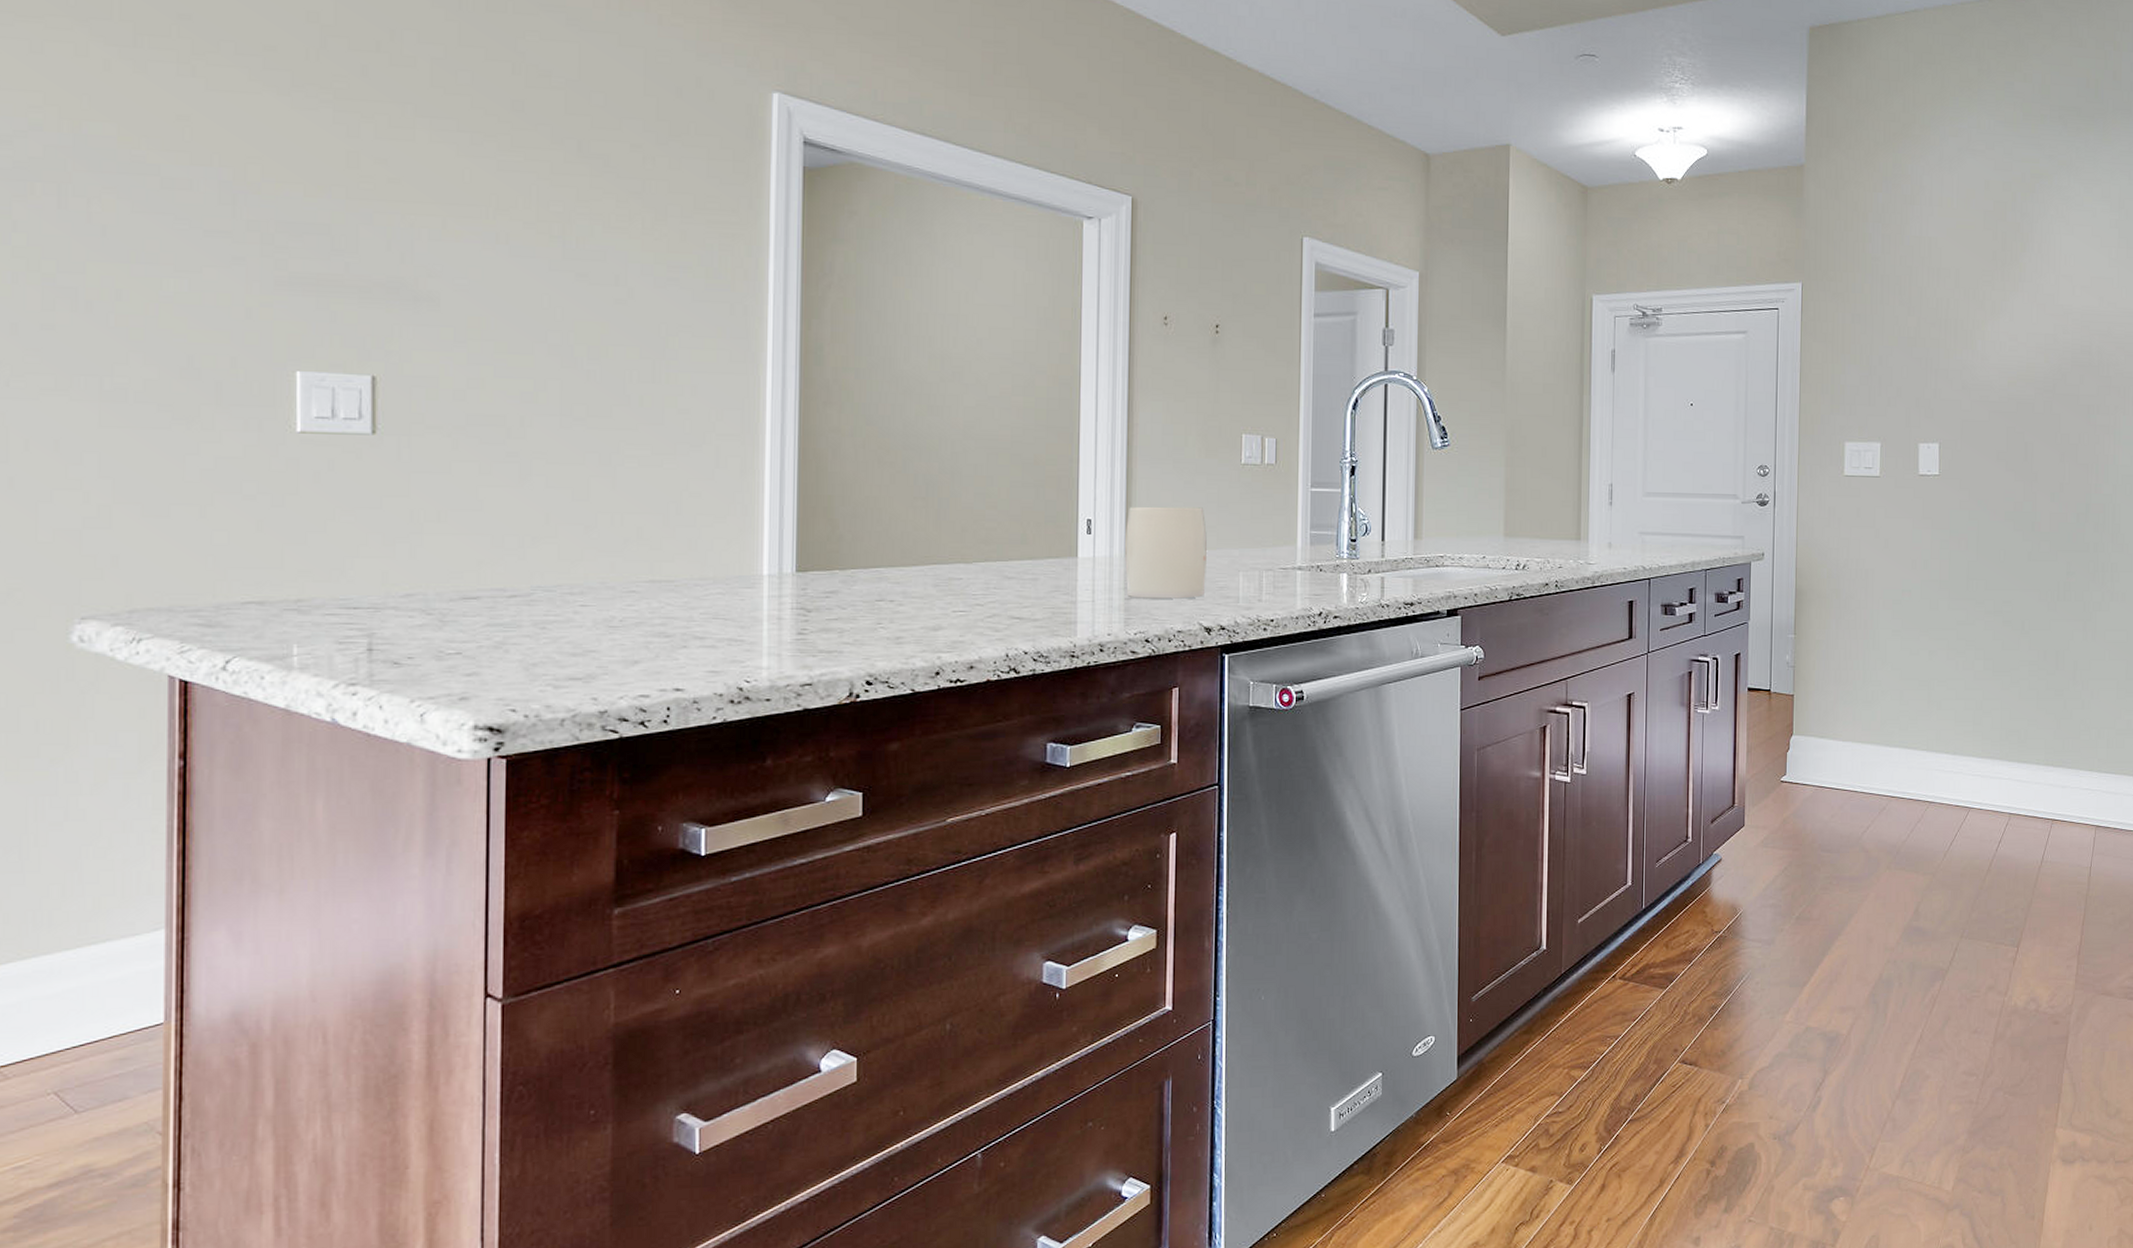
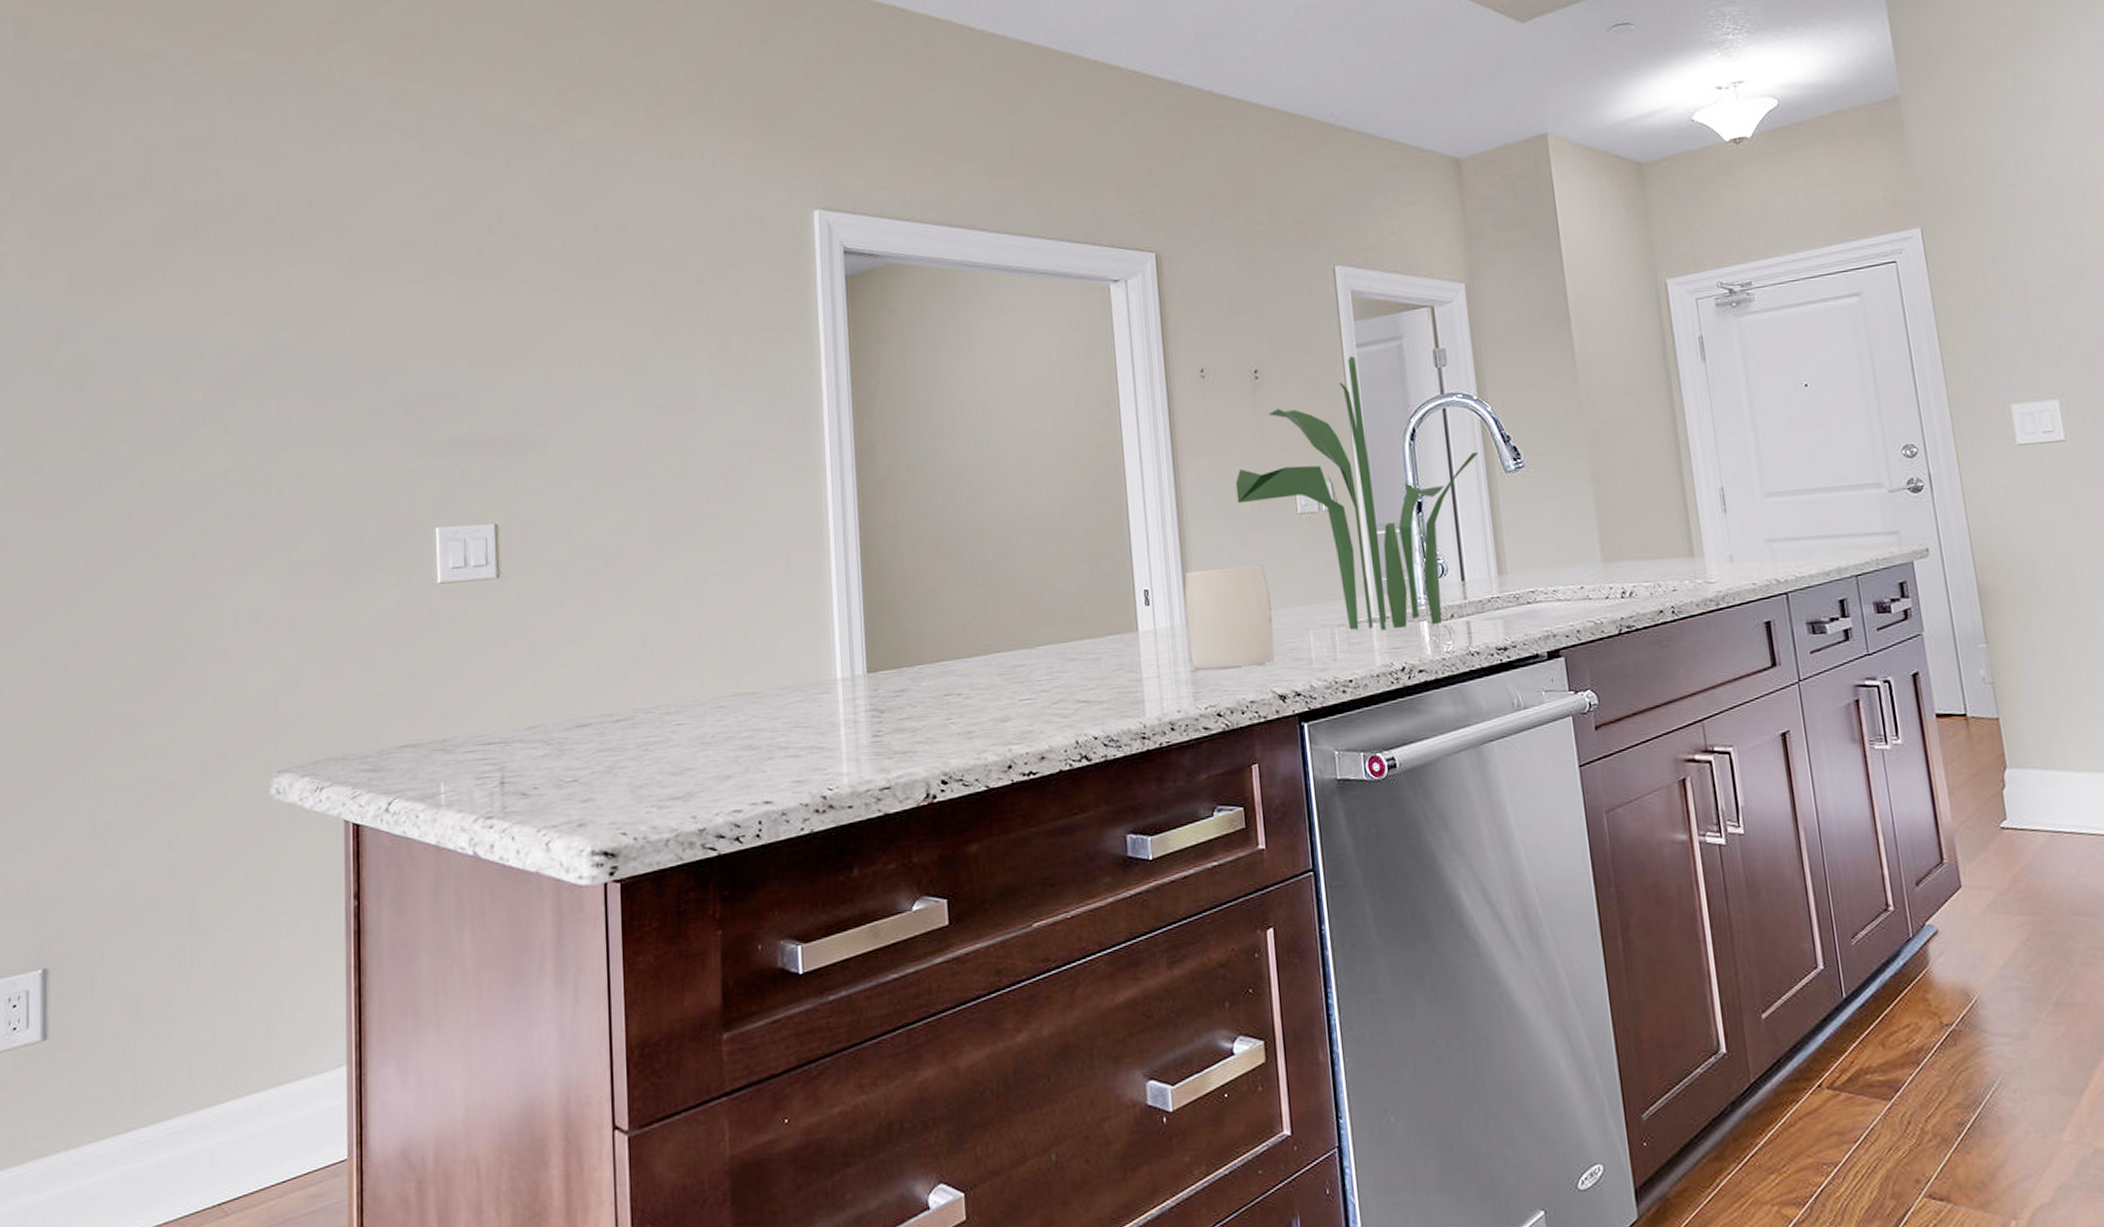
plant: none [1186,324,1411,578] -> present [1235,356,1478,631]

